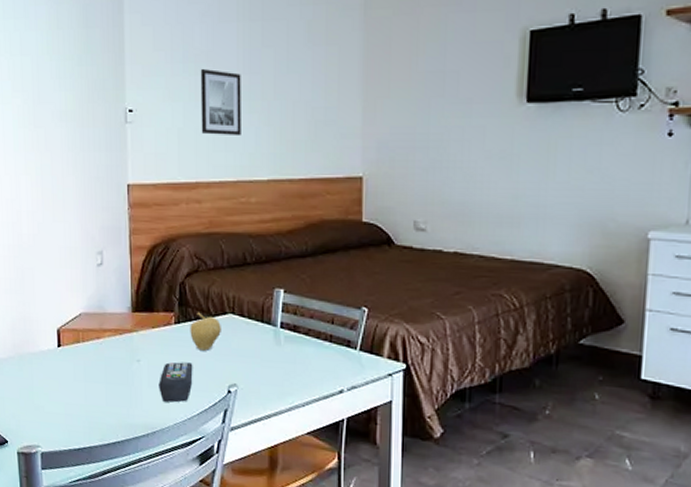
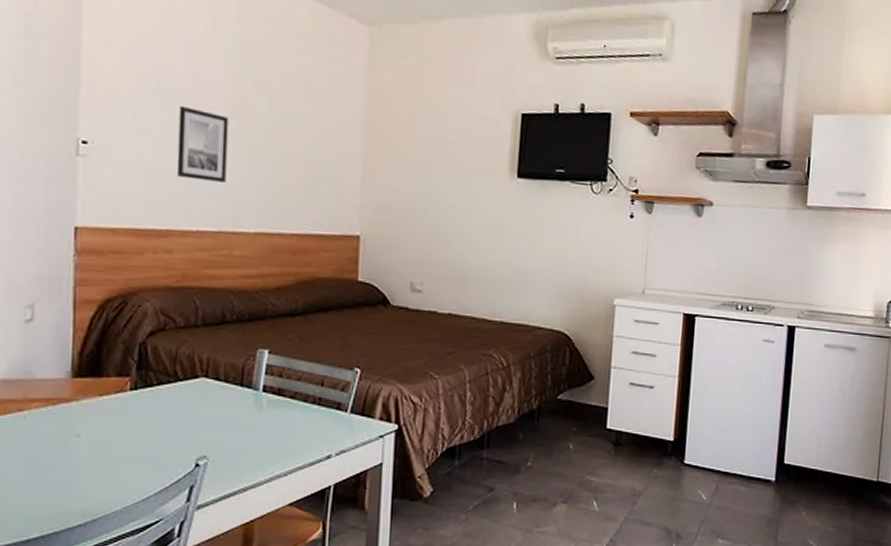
remote control: present [159,362,193,403] -> none [104,434,152,483]
fruit: present [190,312,221,351] -> none [150,376,191,420]

